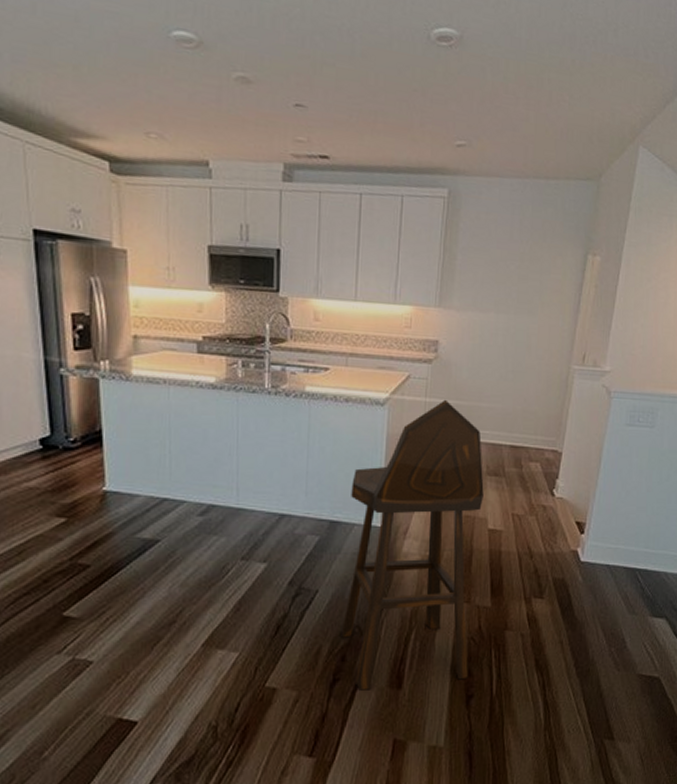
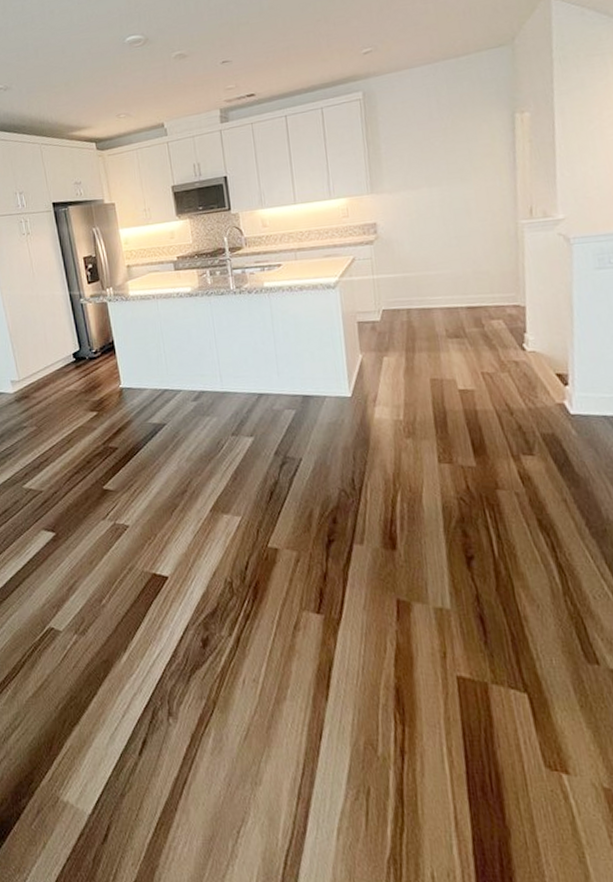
bar stool: present [341,399,484,691] -> none [317,273,464,551]

